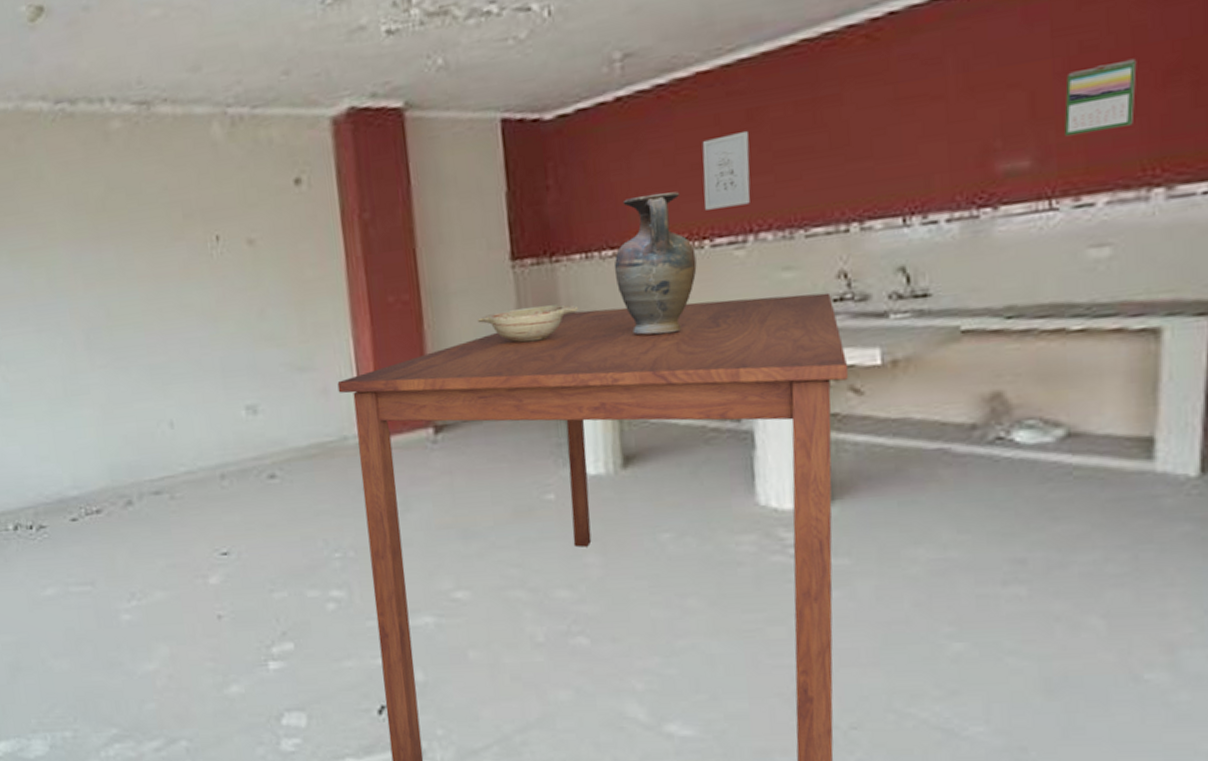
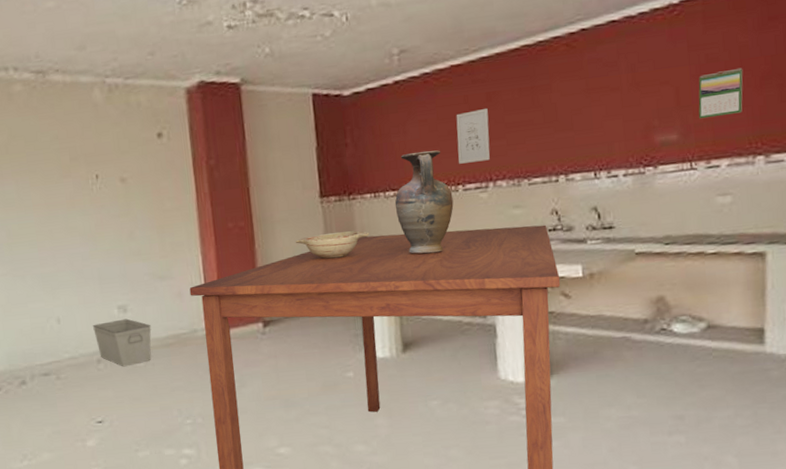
storage bin: none [215,422,289,484] -> present [93,318,152,367]

